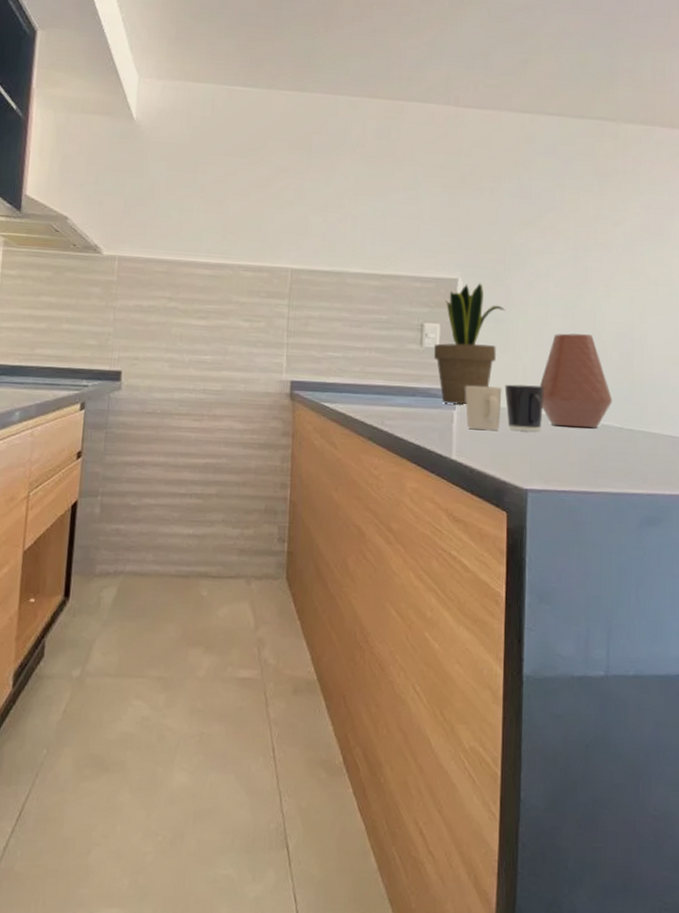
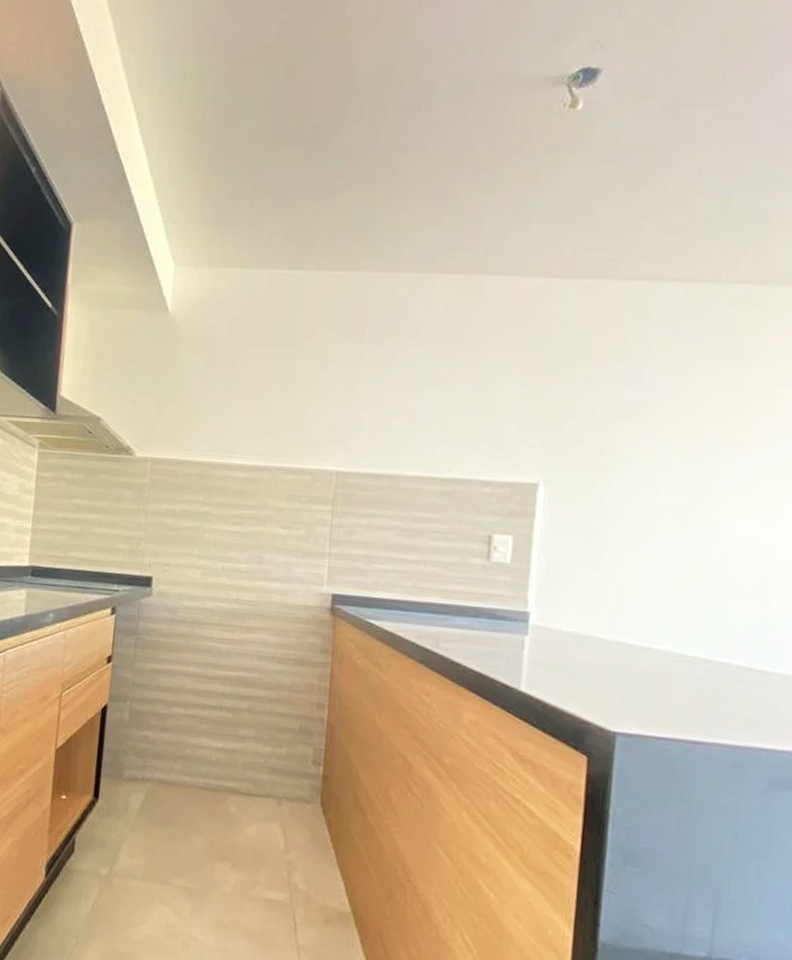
potted plant: present [433,283,506,405] -> none [503,488,599,630]
mug: present [465,385,502,431] -> none [540,608,589,662]
mug: present [505,384,545,431] -> none [592,608,647,666]
vase: present [539,333,613,428] -> none [638,550,740,666]

